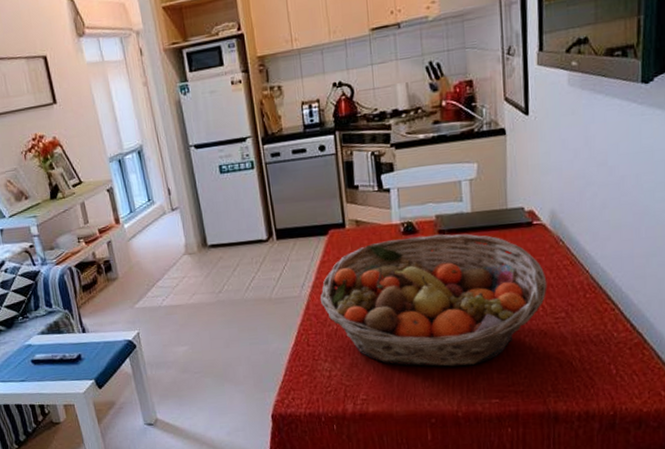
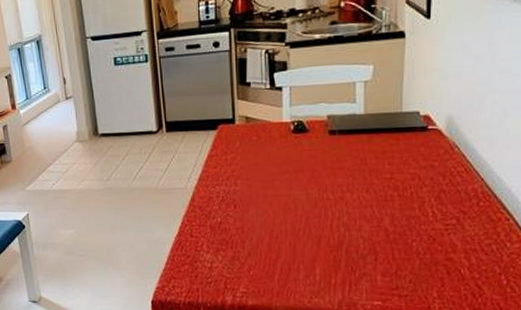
fruit basket: present [319,233,547,367] -> none [205,134,439,266]

